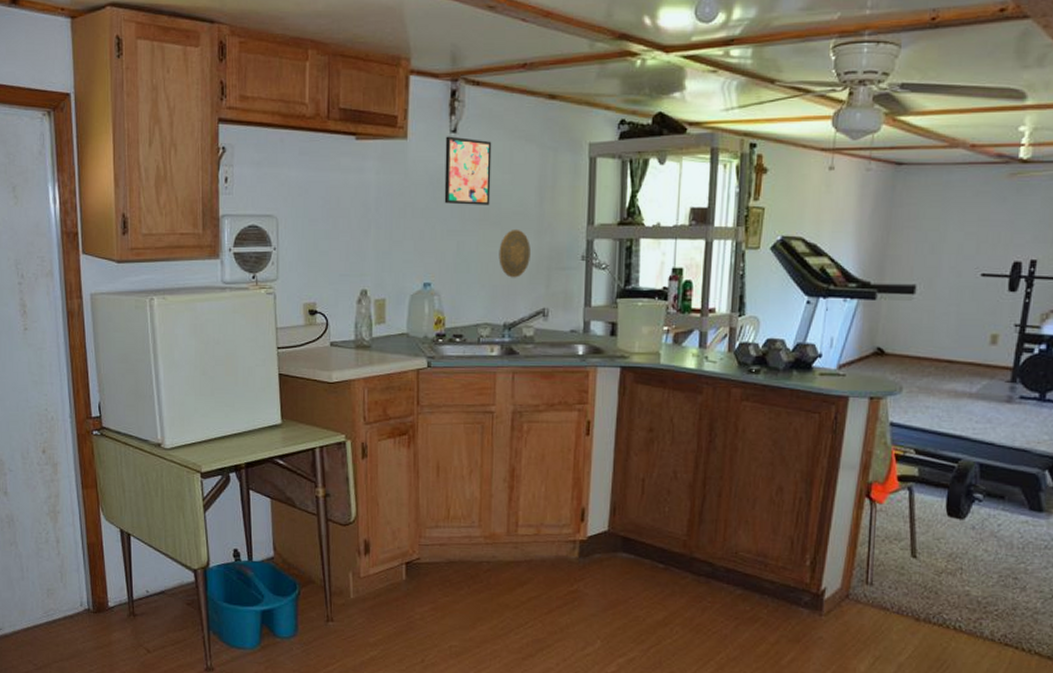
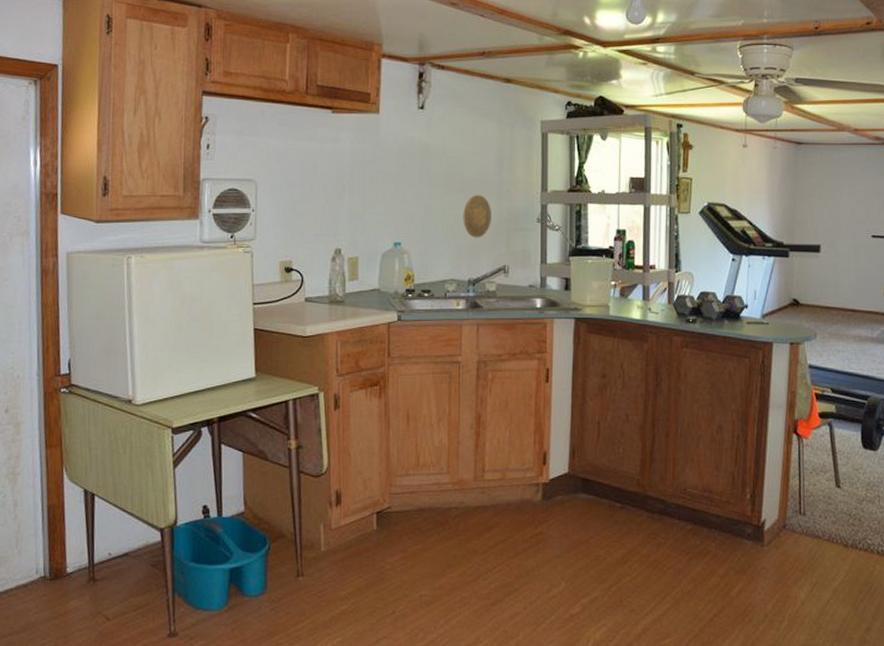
wall art: present [444,136,492,205] -> none [413,112,456,173]

